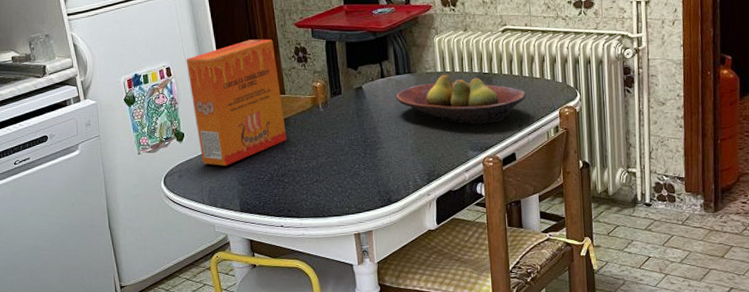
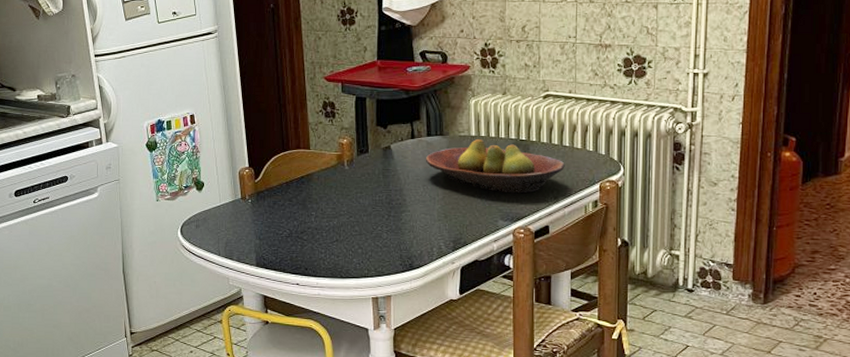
cereal box: present [186,39,287,167] -> none [211,91,308,219]

